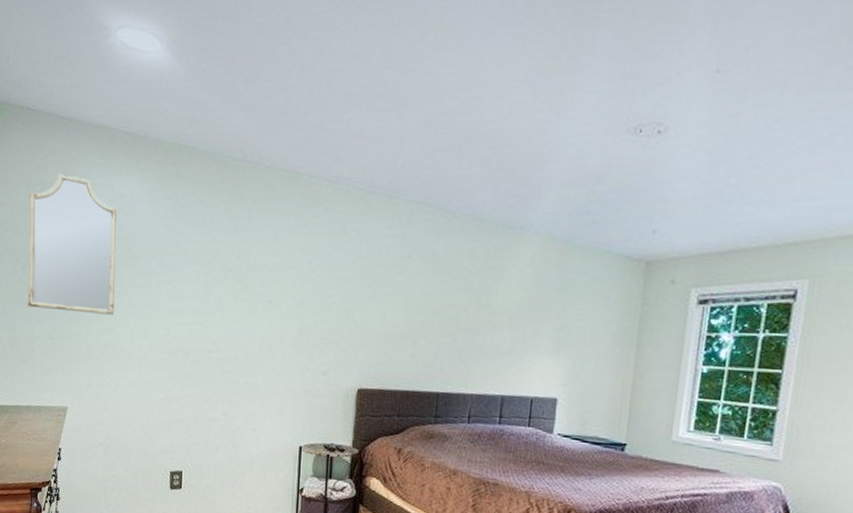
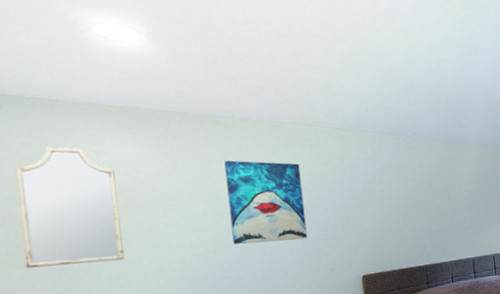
wall art: none [222,215,309,329] -> present [224,160,308,244]

